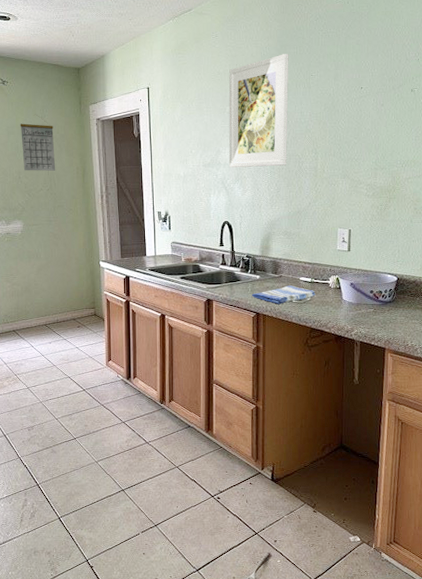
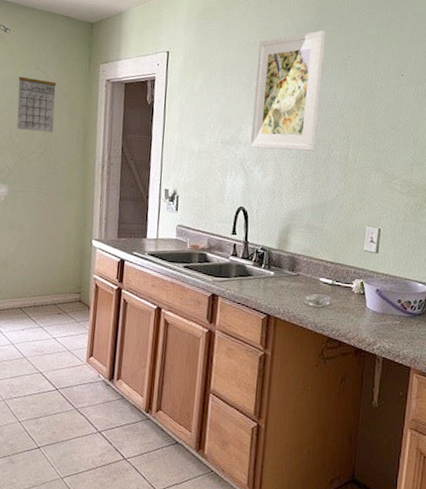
dish towel: present [251,285,316,304] -> none [263,286,336,307]

